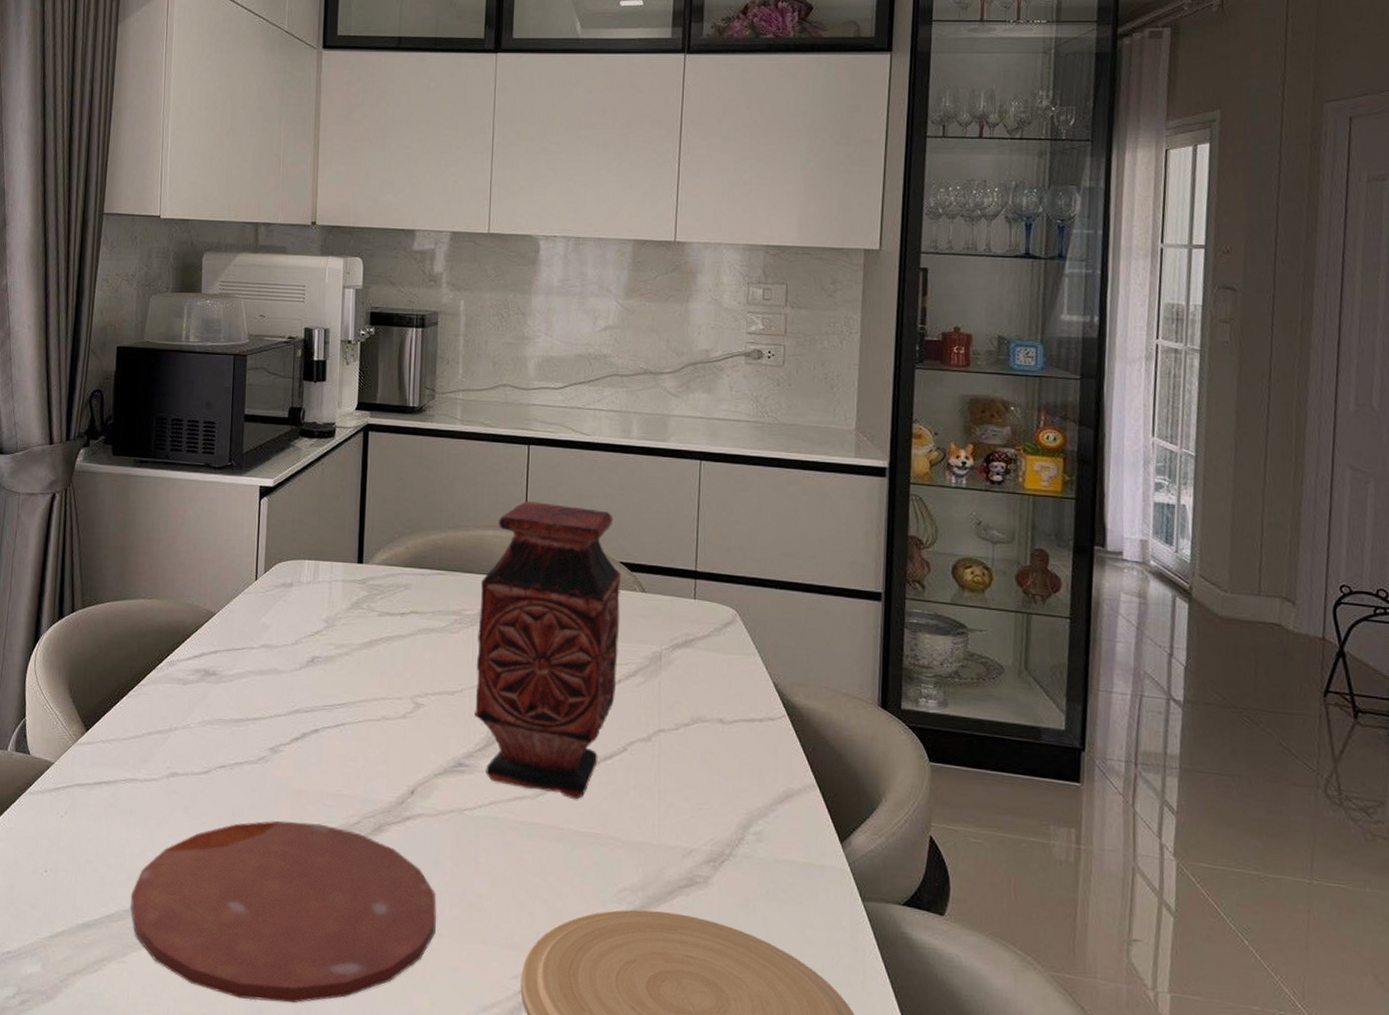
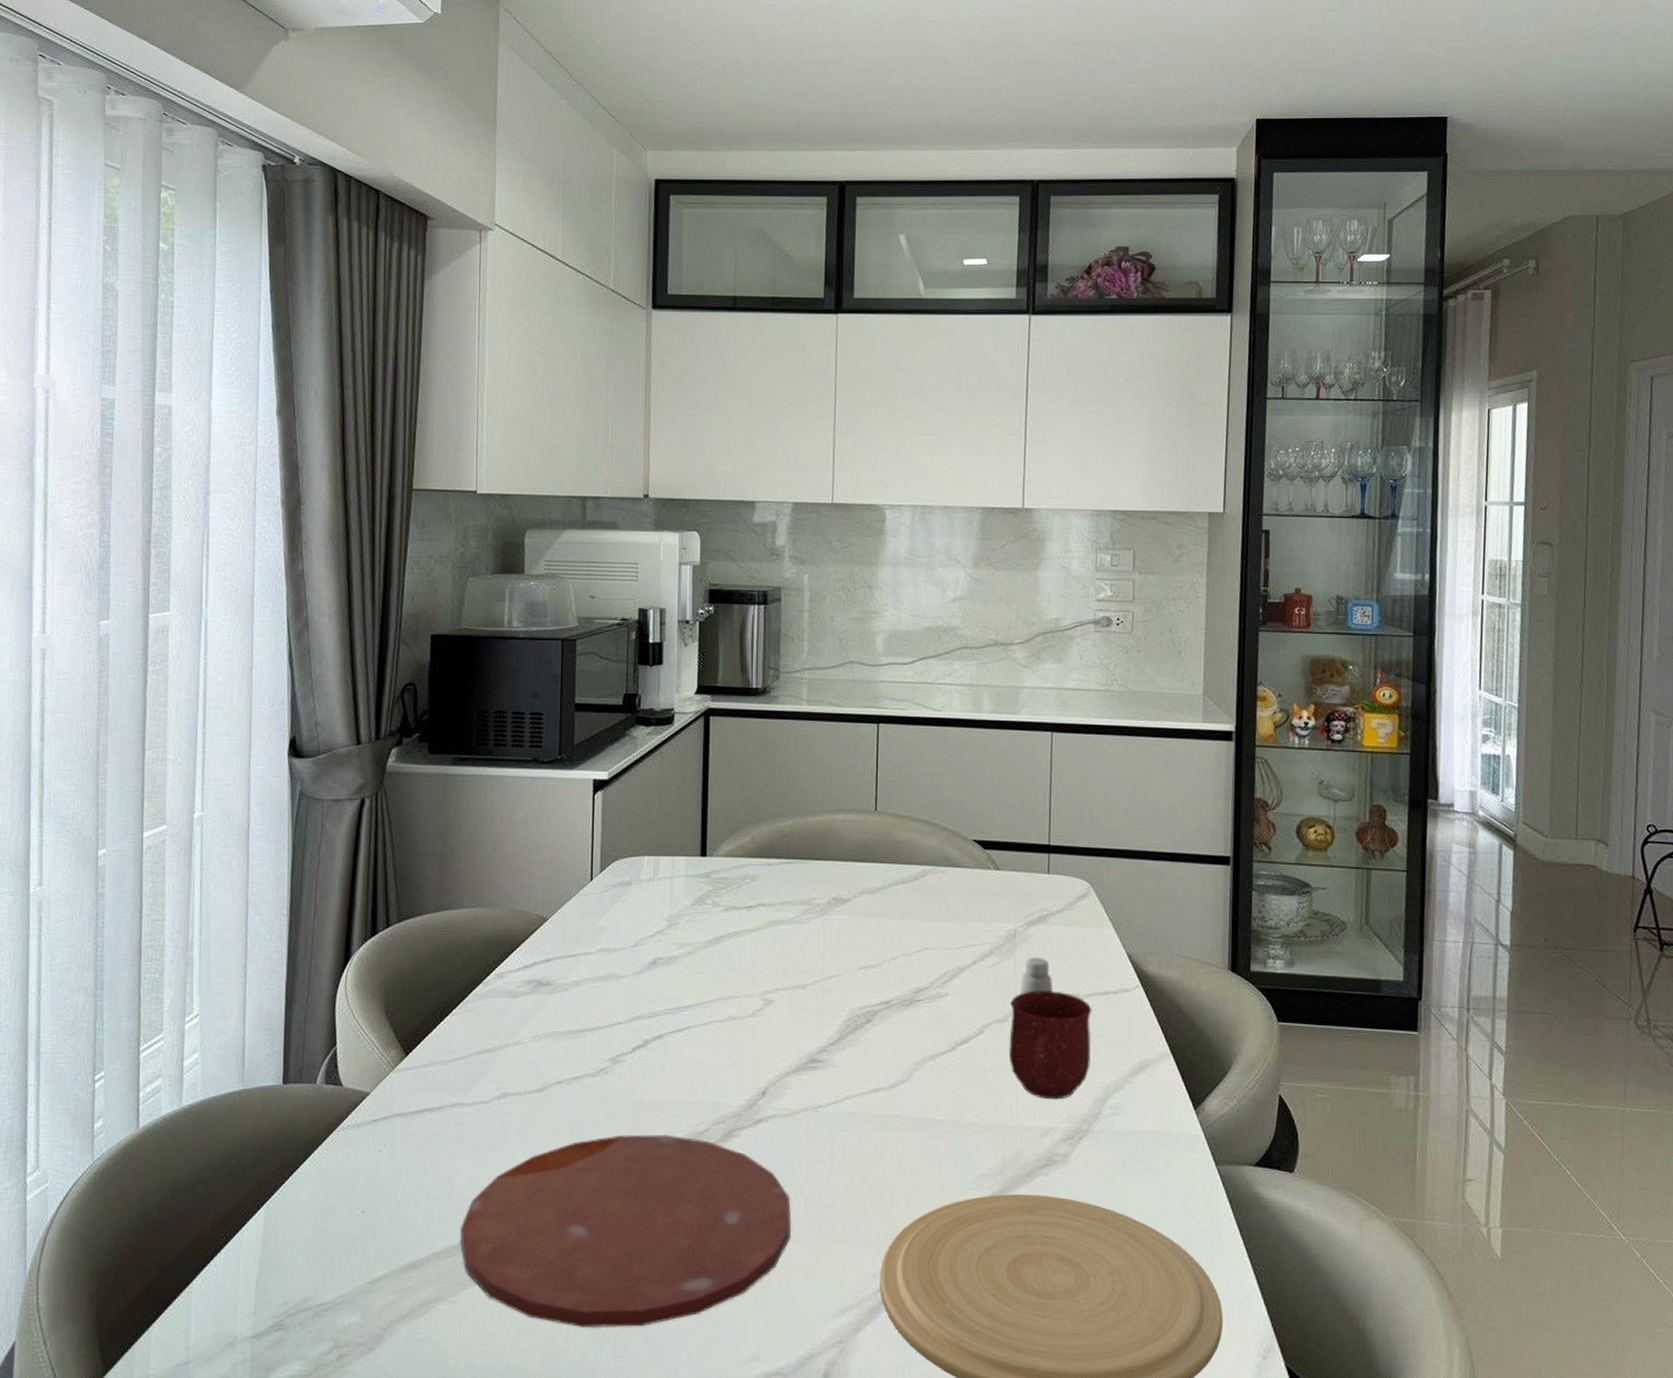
vase: present [475,500,622,800] -> none [827,781,975,1088]
mug: none [652,712,737,822] -> present [1009,991,1092,1100]
saltshaker: none [663,679,697,716] -> present [1019,956,1052,995]

